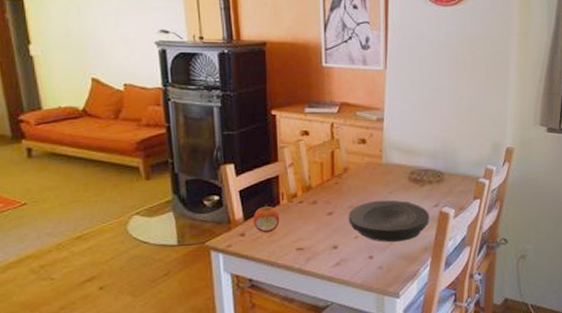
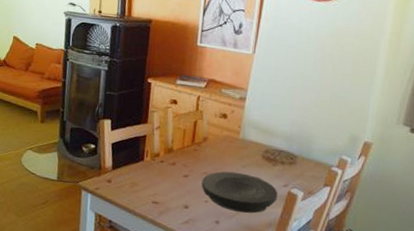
fruit: present [253,204,280,233] -> none [119,158,142,184]

